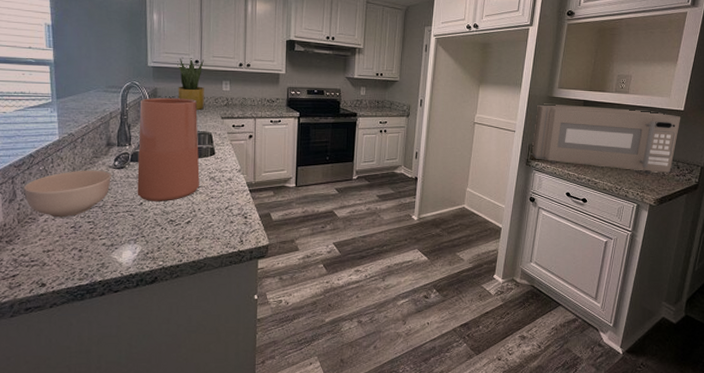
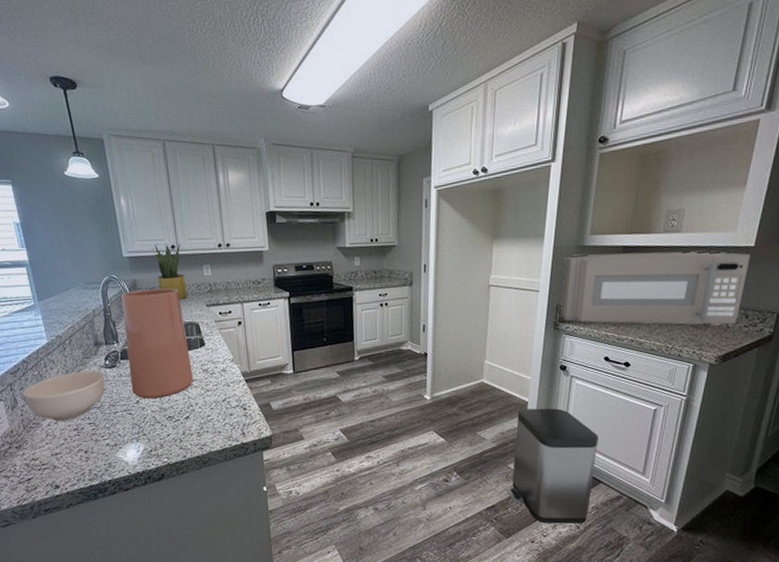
pedal bin: none [478,234,559,343] -> present [506,408,598,524]

